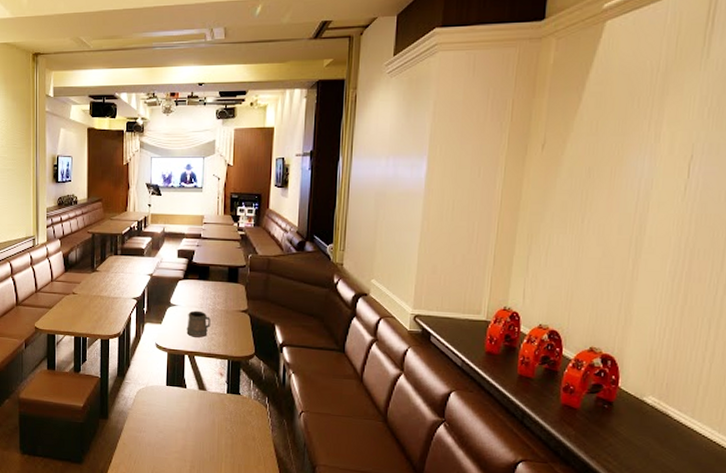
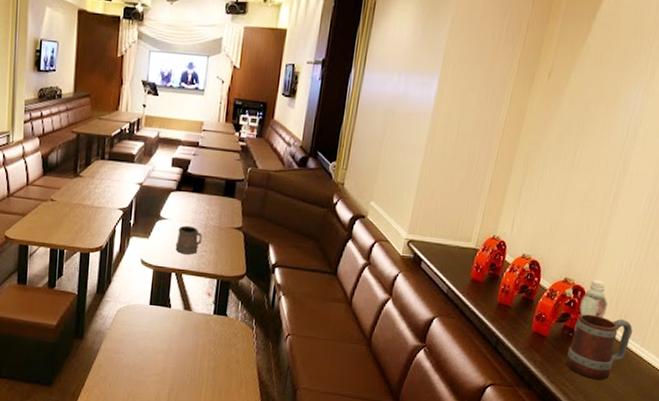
beer mug: none [604,384,679,456] -> present [565,314,633,381]
bottle: none [608,347,644,410] -> present [572,279,608,338]

